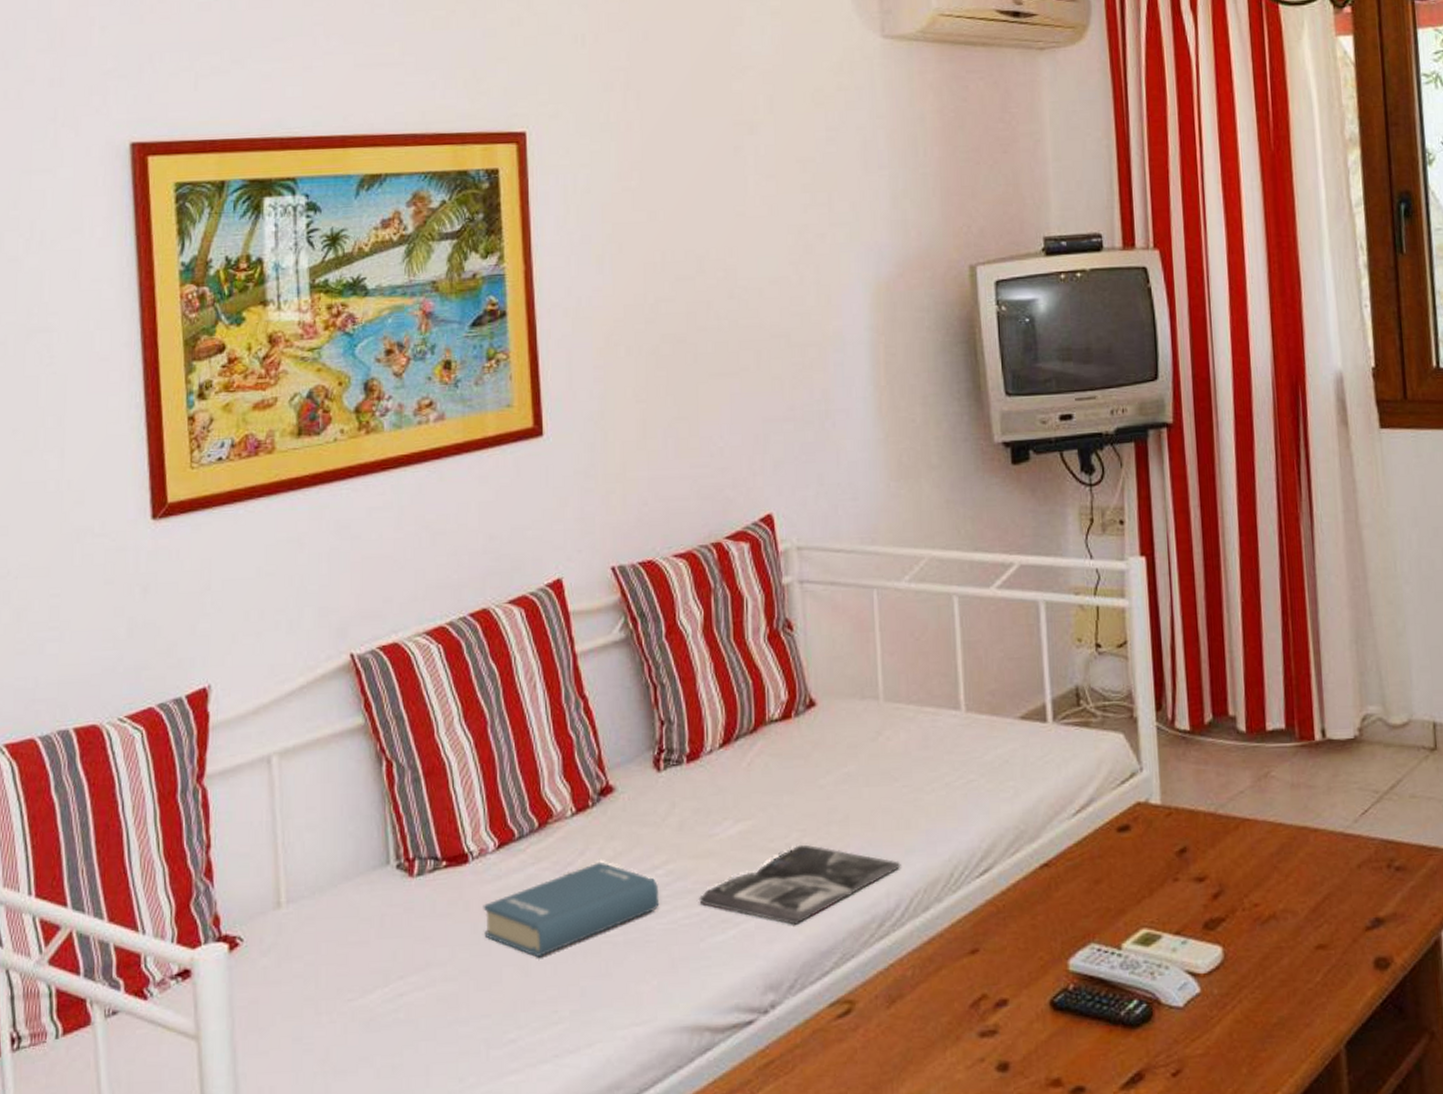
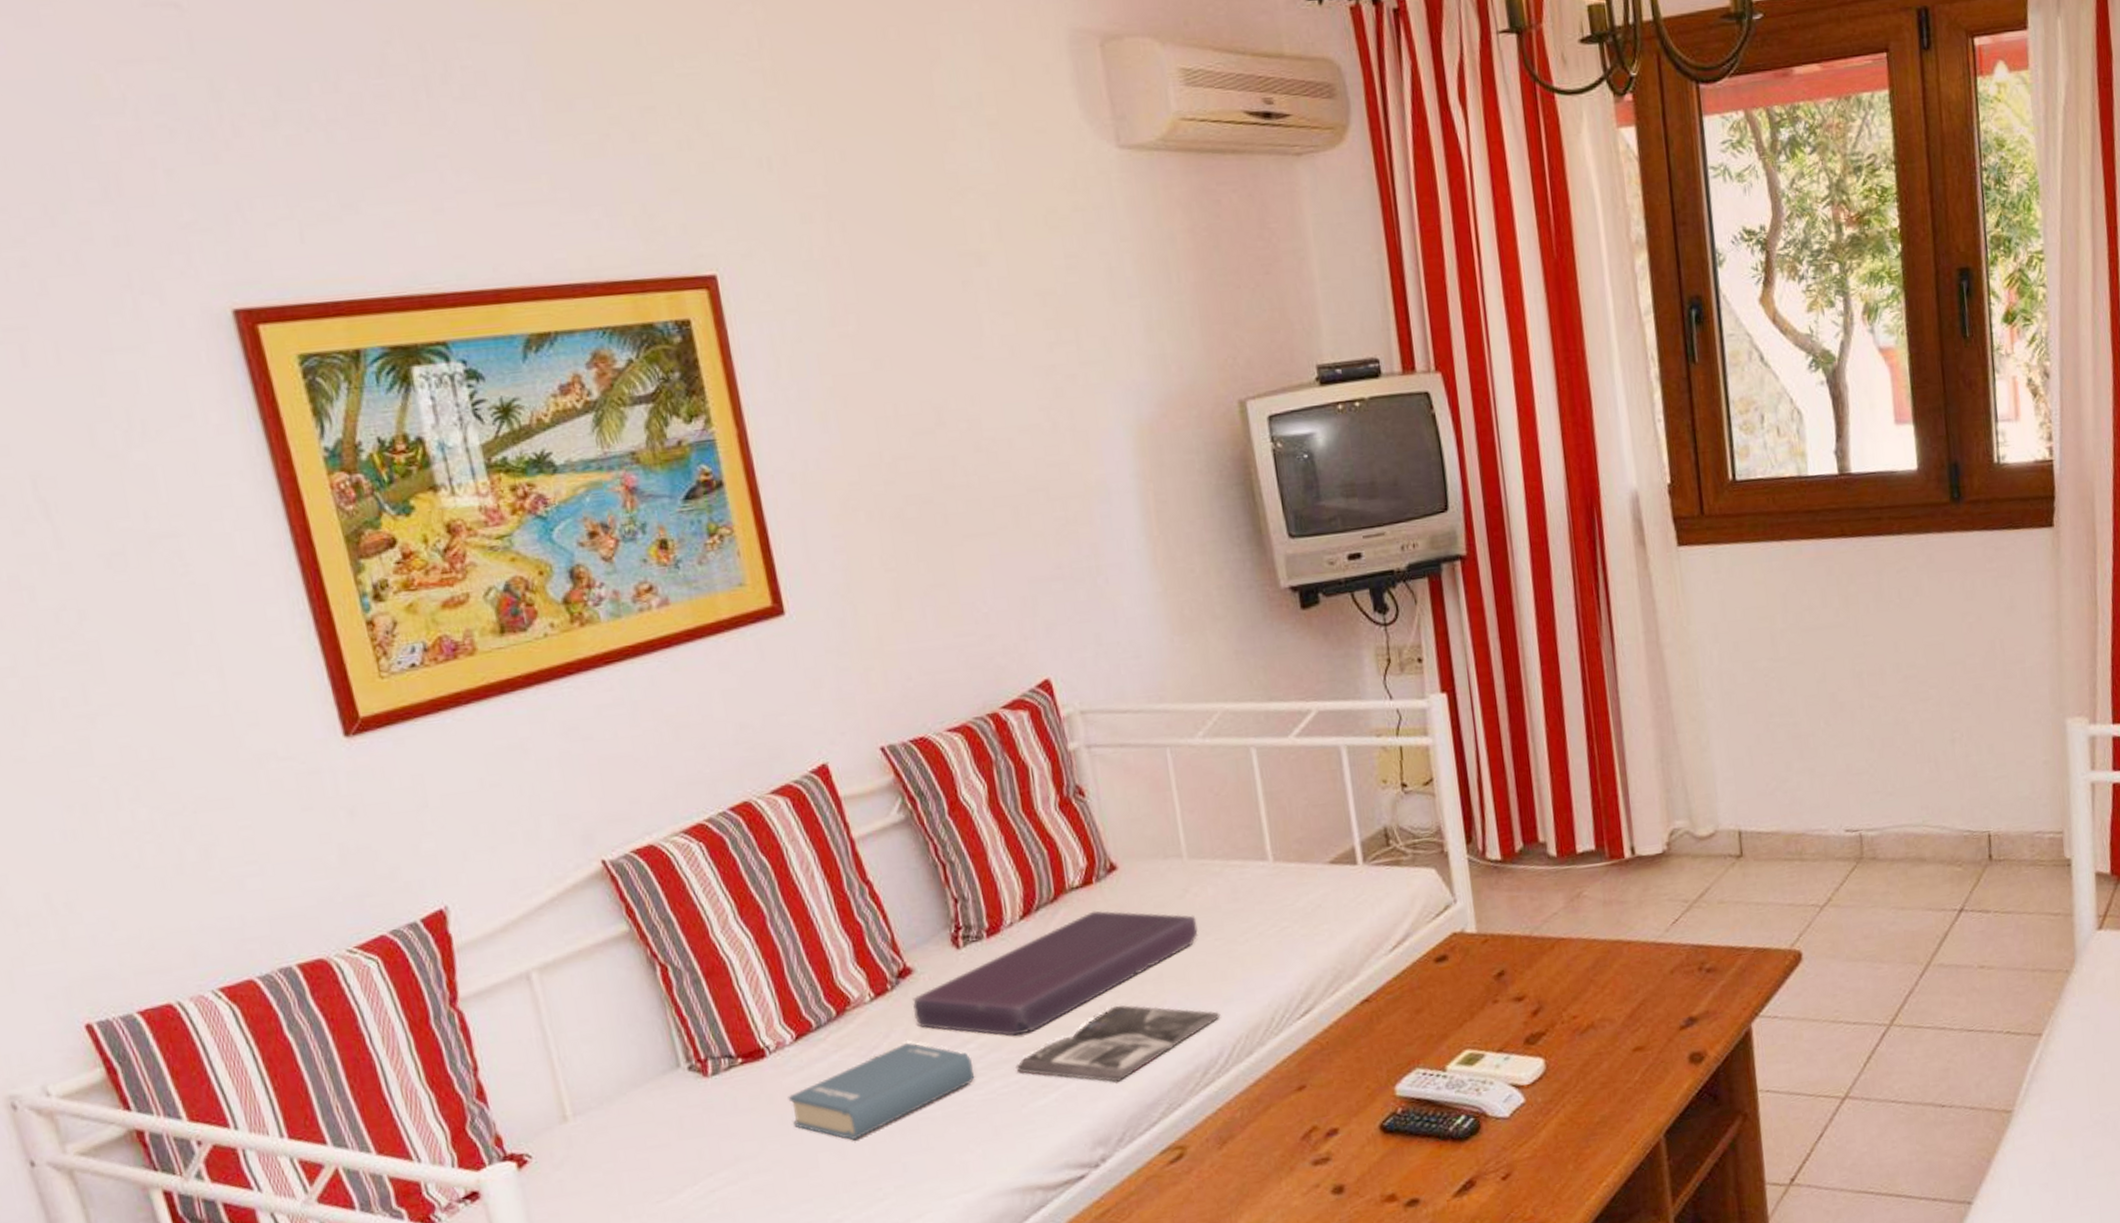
cushion: none [610,745,887,866] -> present [912,911,1199,1036]

